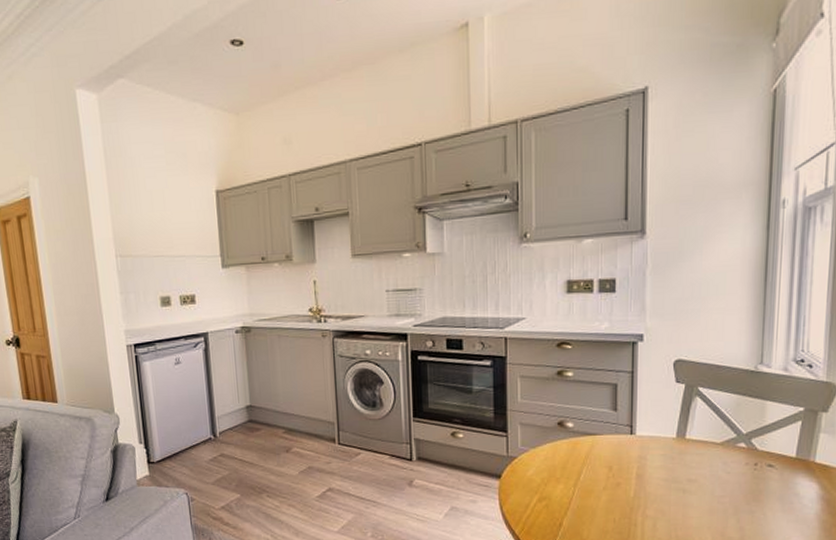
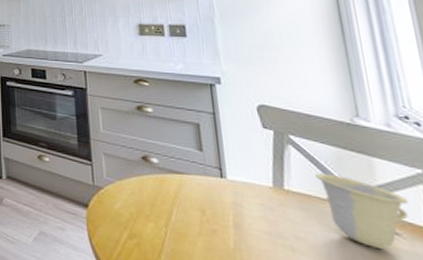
cup: none [714,420,787,480] -> present [315,173,409,249]

